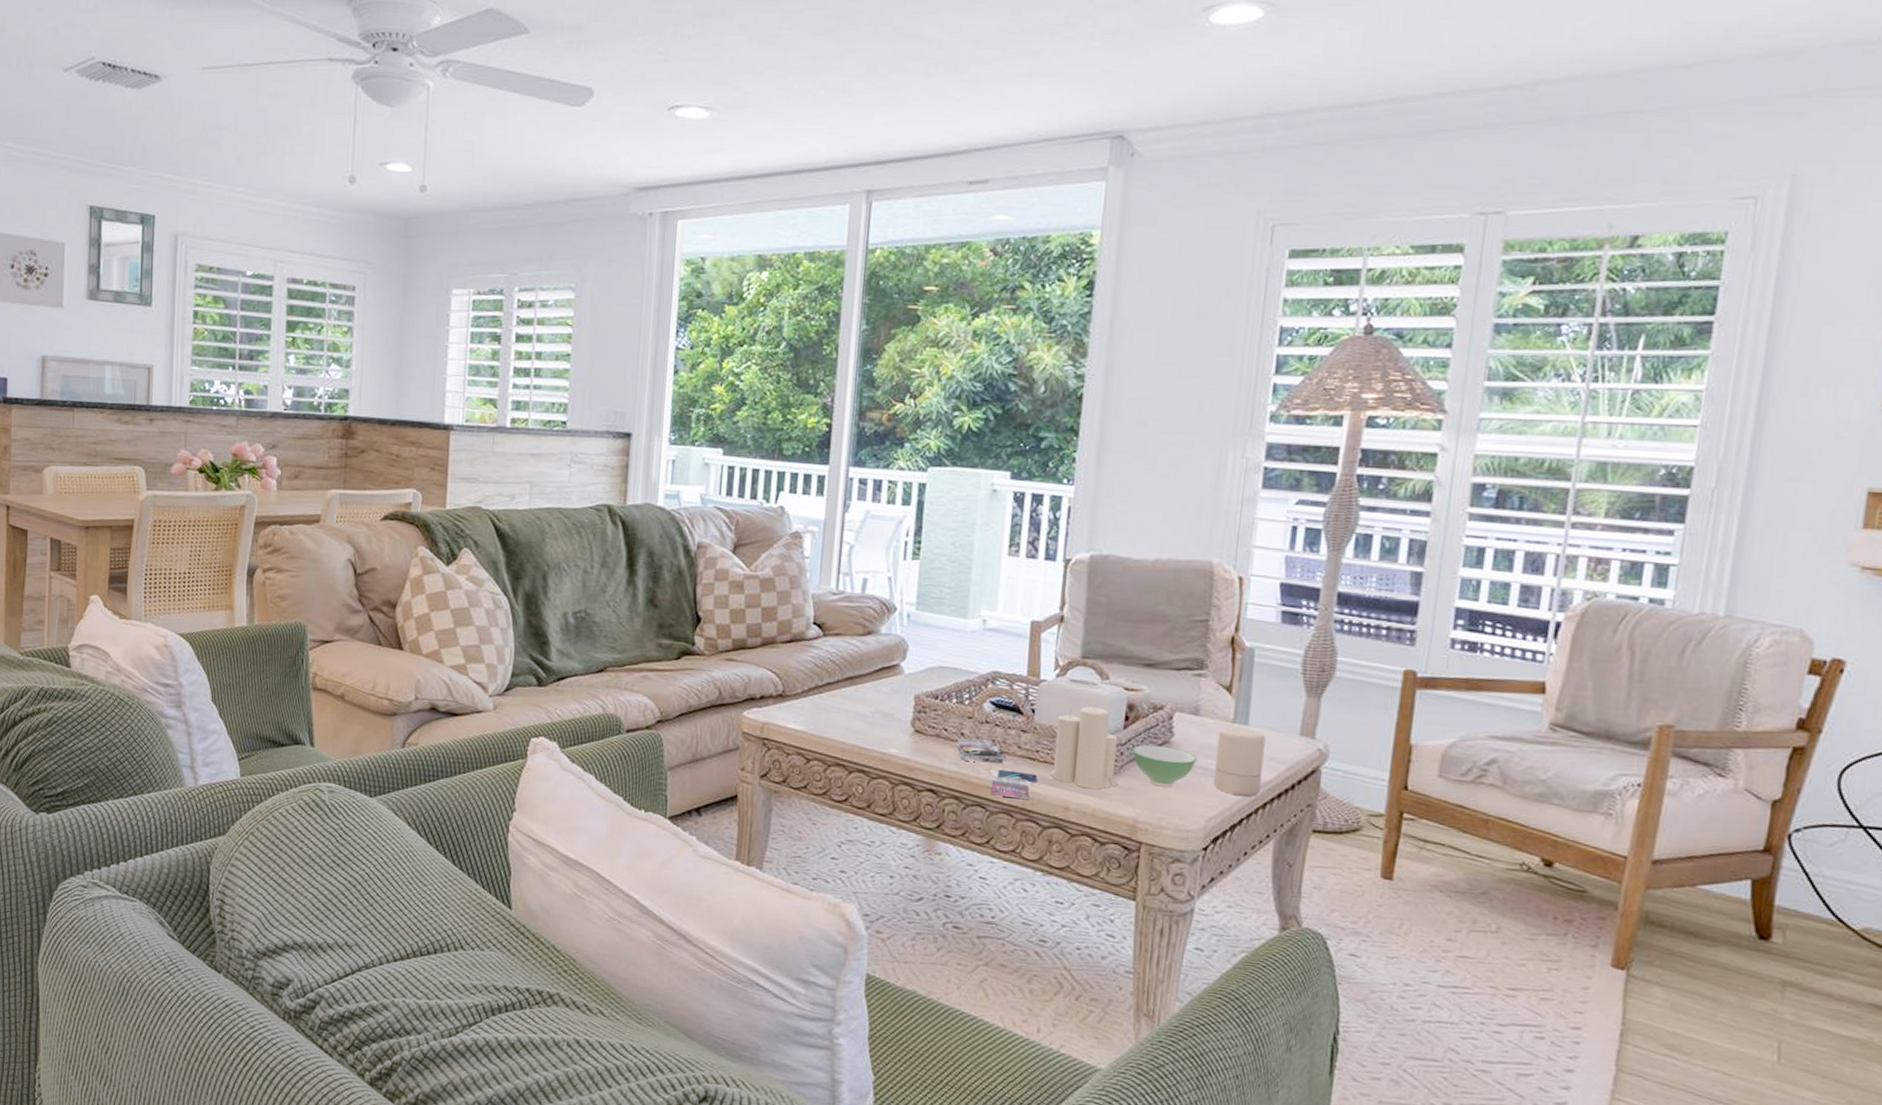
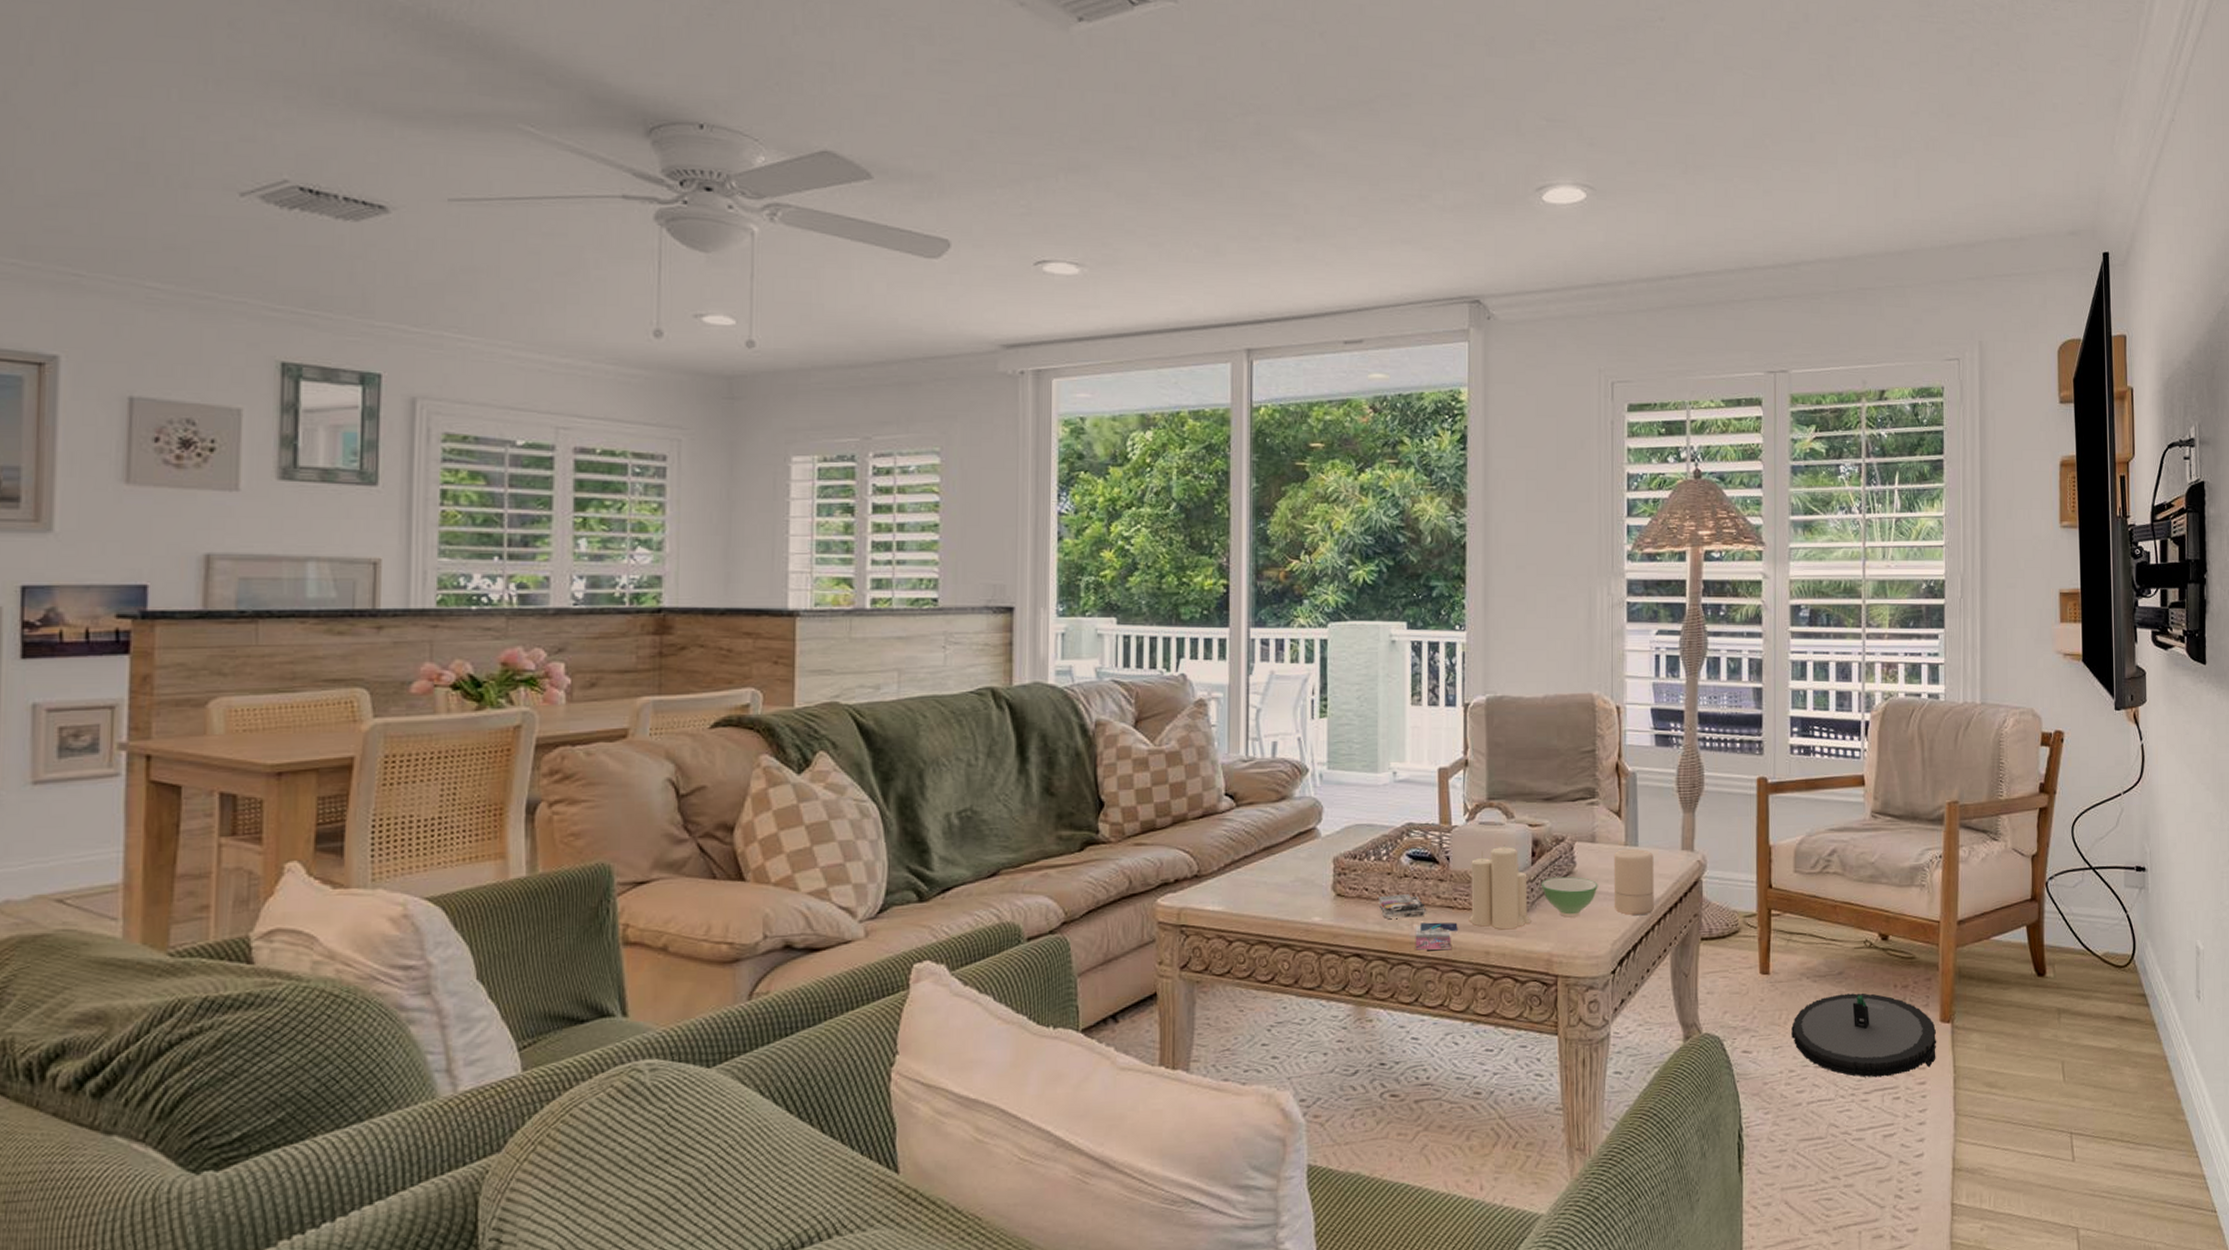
robot vacuum: none [1412,915,1604,1014] -> present [1791,992,1937,1078]

